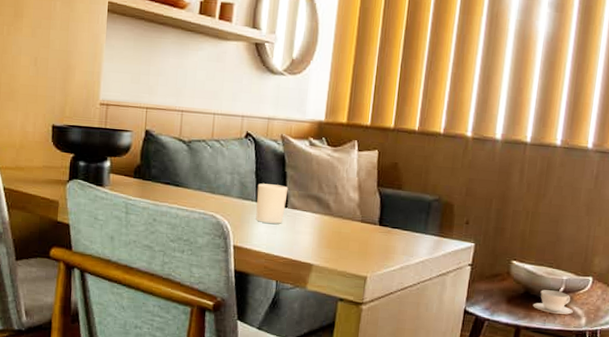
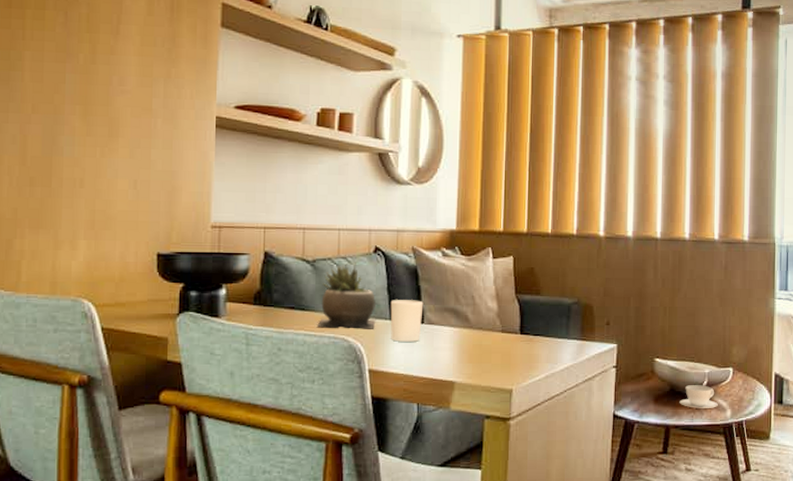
succulent plant: none [189,146,245,209] -> present [317,263,377,329]

